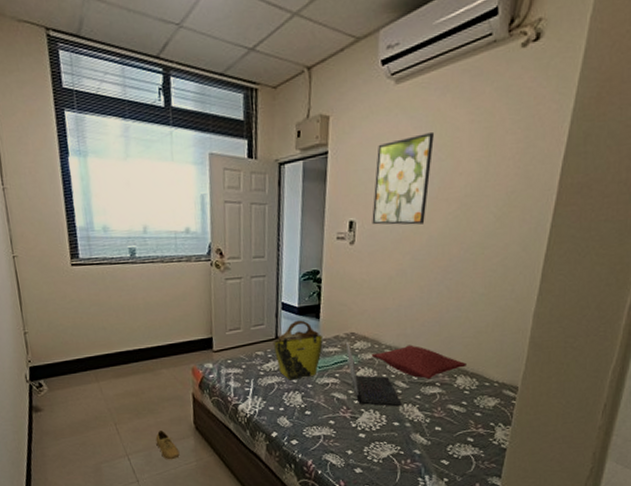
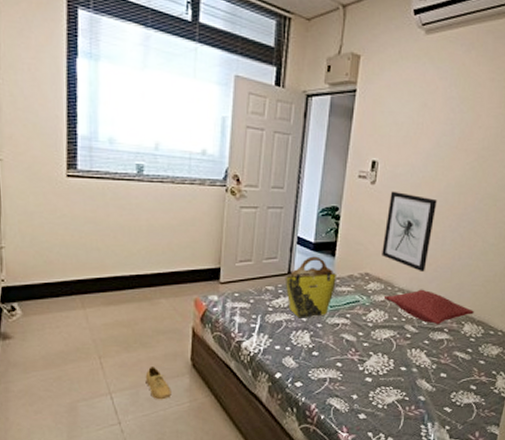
laptop computer: present [346,341,402,406] -> none [360,281,410,350]
wall art: none [366,249,420,328] -> present [382,191,437,273]
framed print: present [372,131,434,225] -> none [394,84,457,171]

